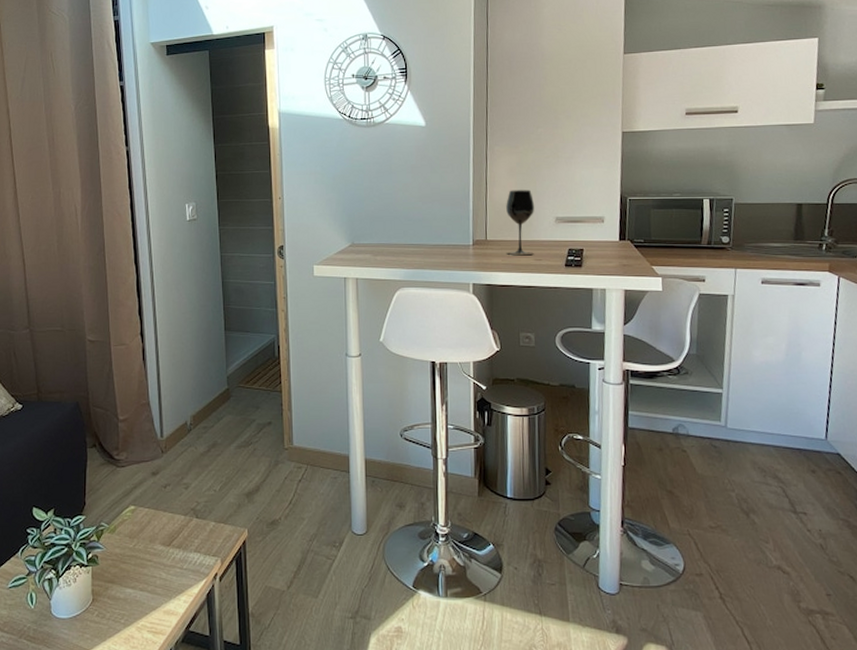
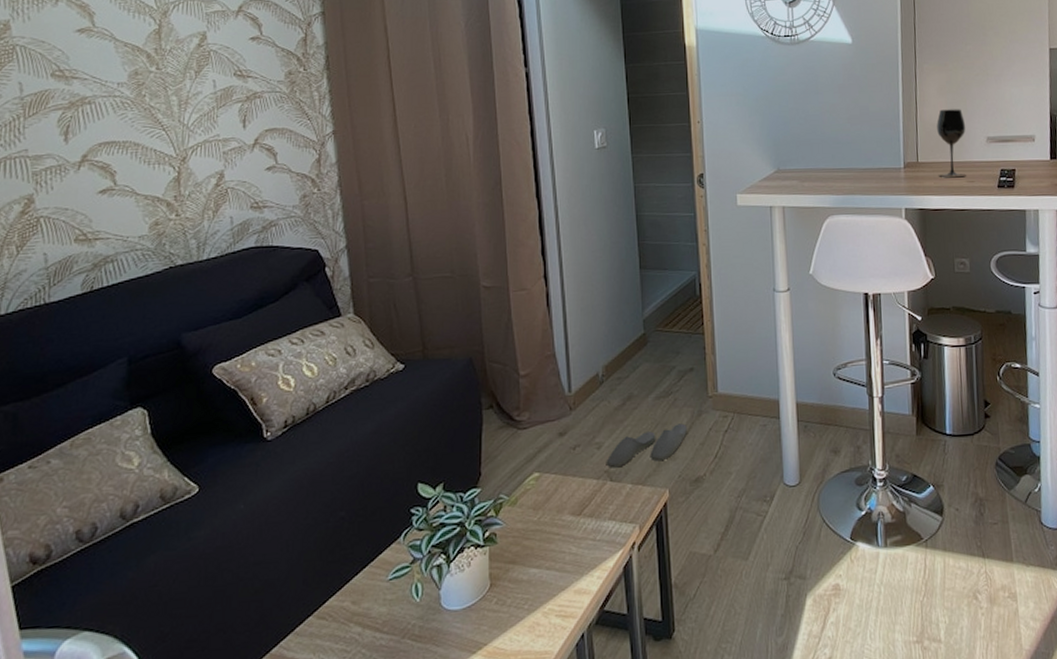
slippers: none [192,471,265,507] -> present [606,423,687,468]

